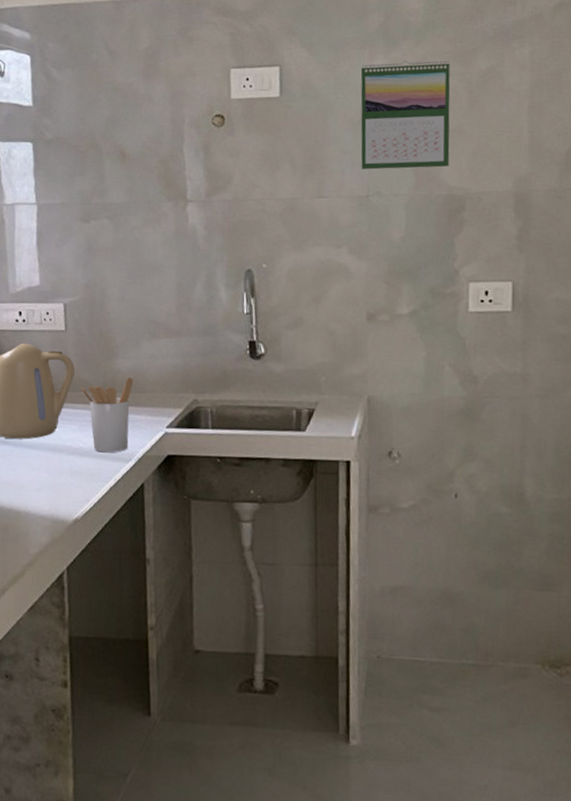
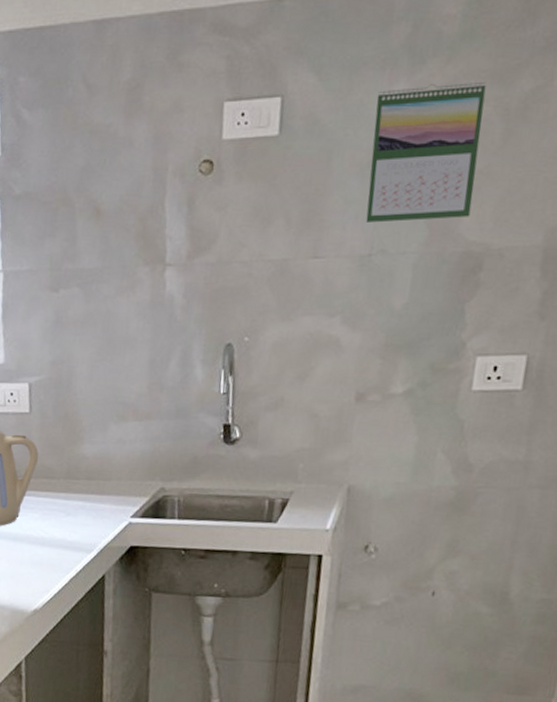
utensil holder: present [81,377,133,453] -> none [44,463,98,543]

